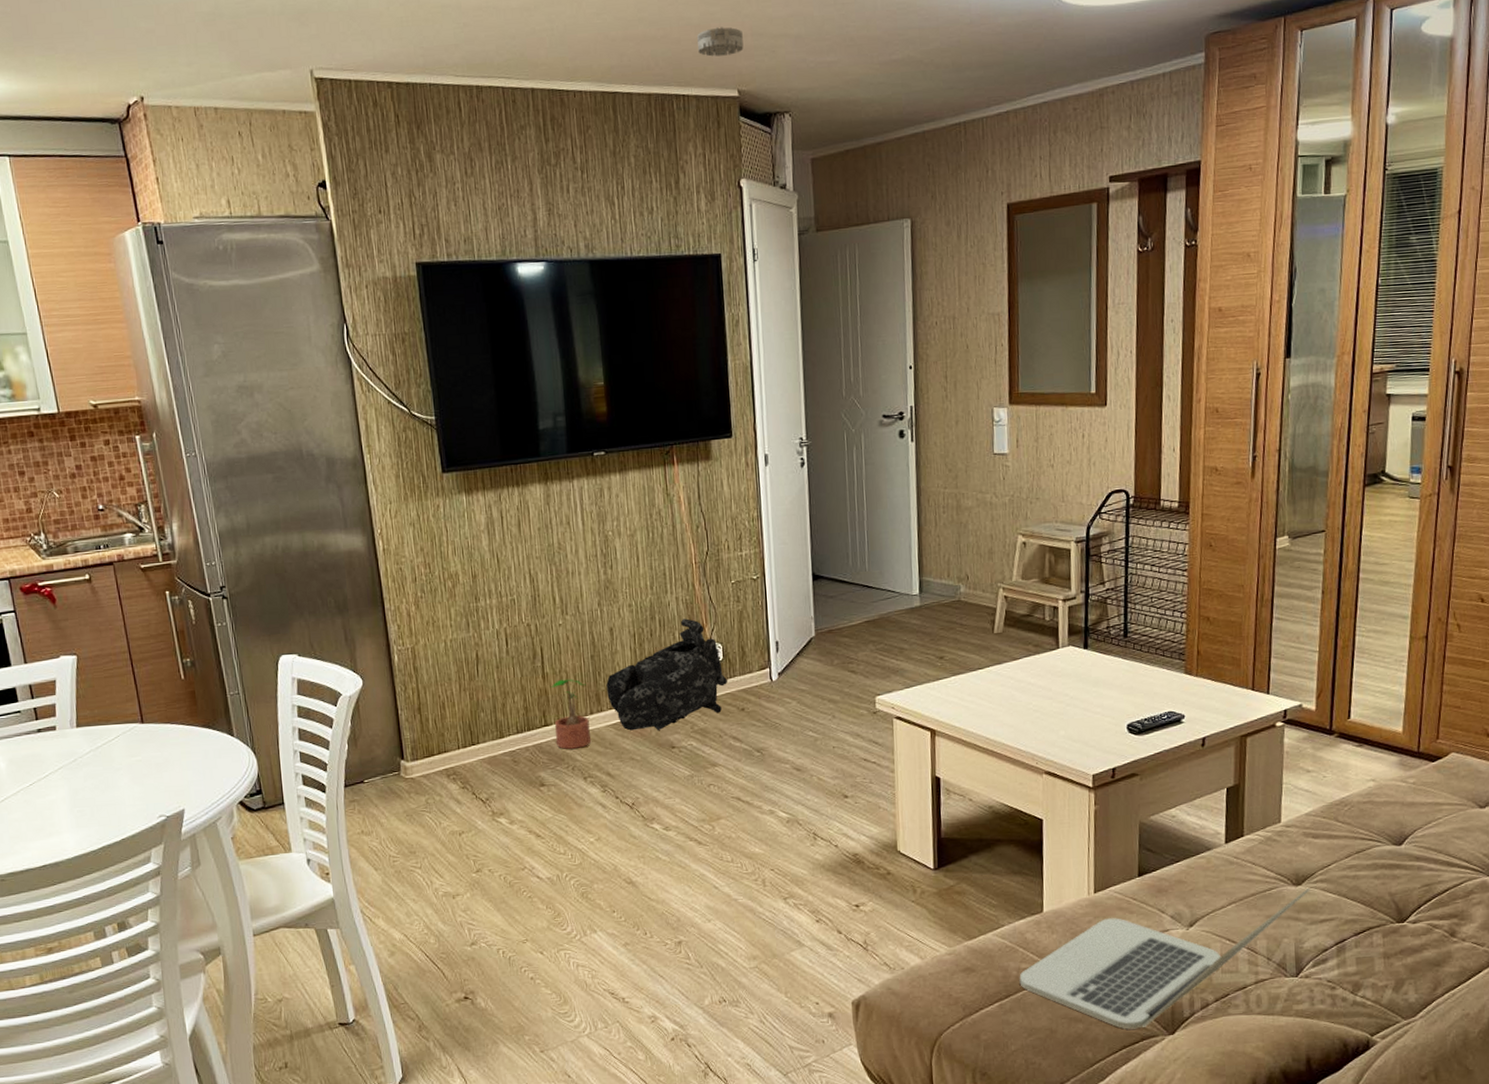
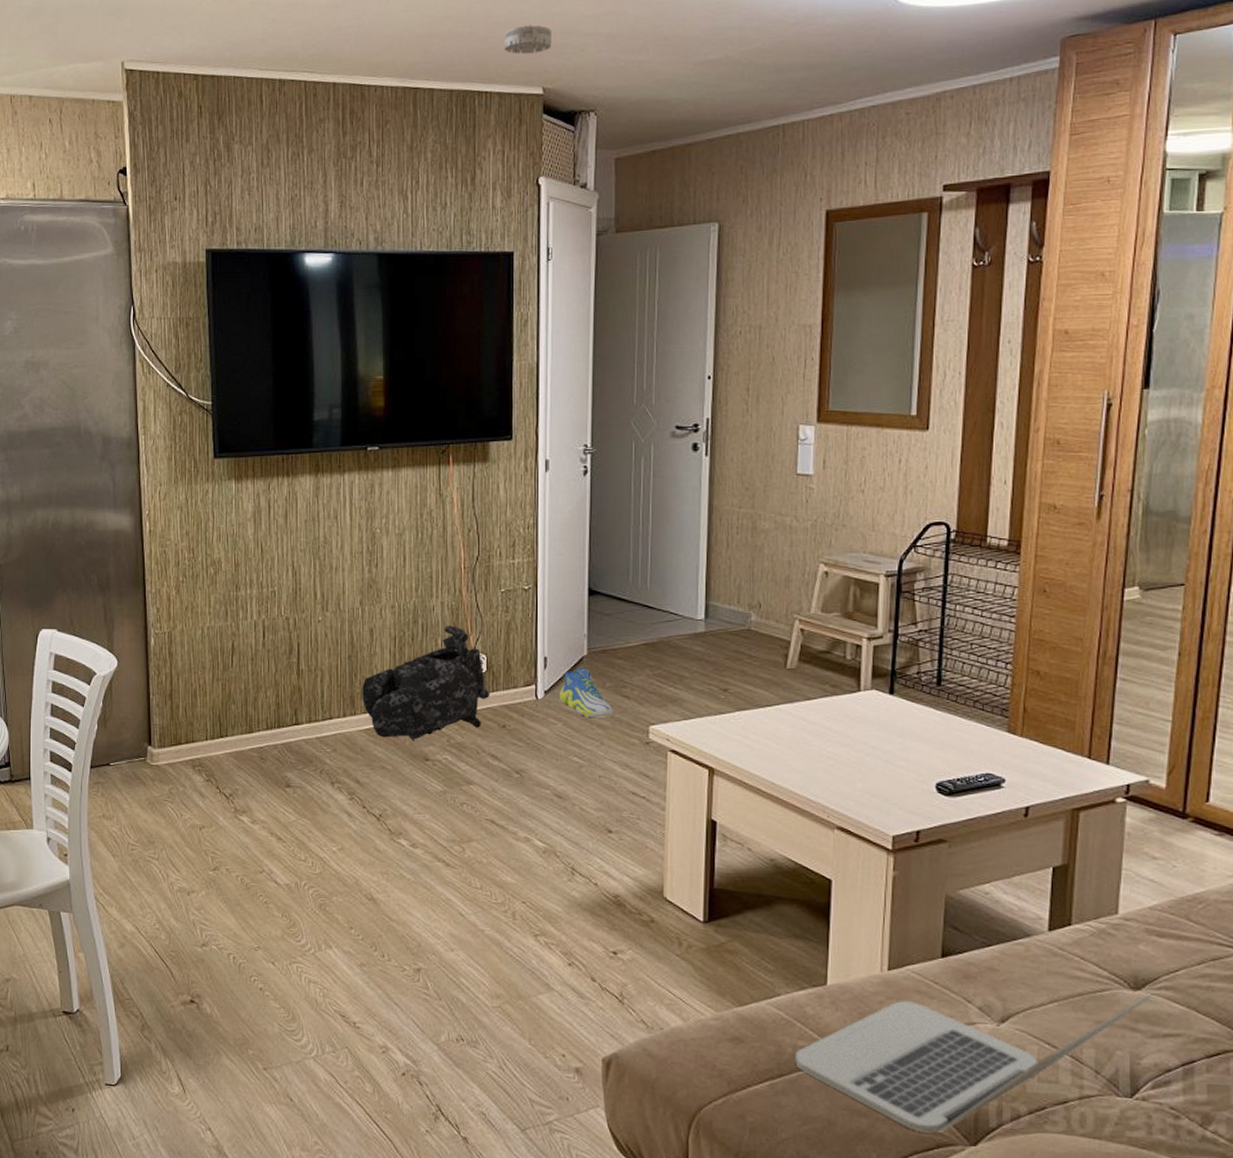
potted plant: present [550,678,591,749] -> none [304,677,341,751]
sneaker: none [792,648,843,694] -> present [560,668,614,717]

